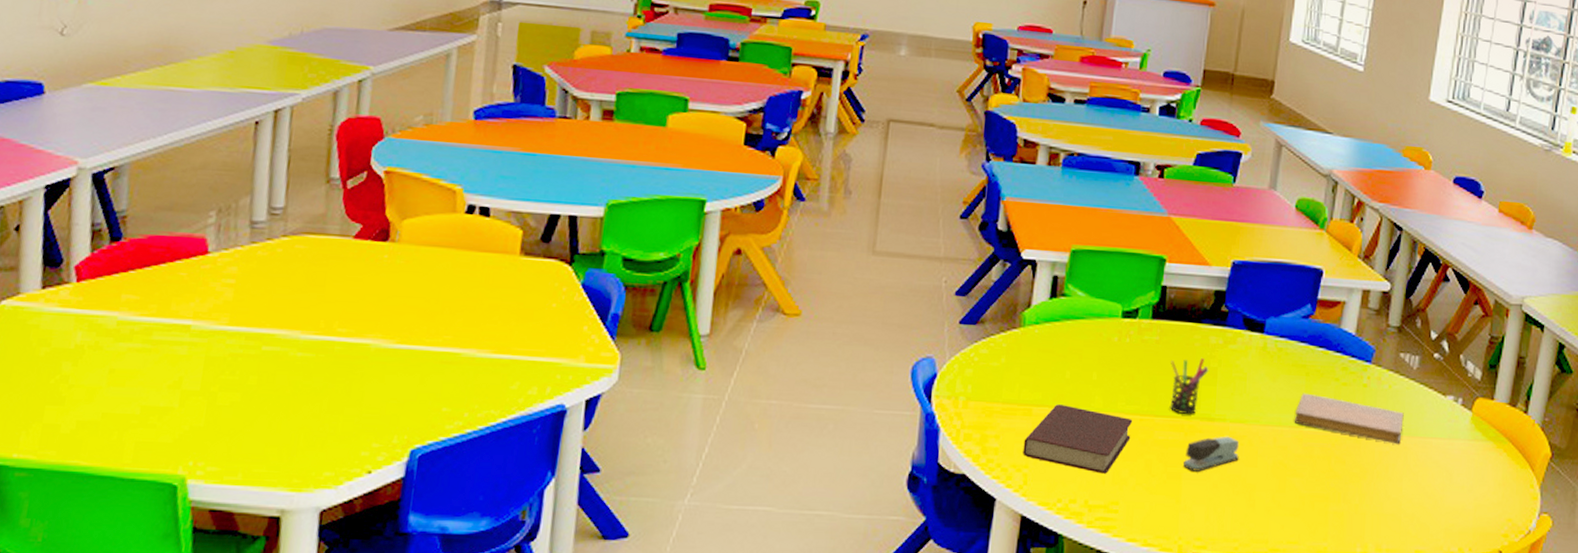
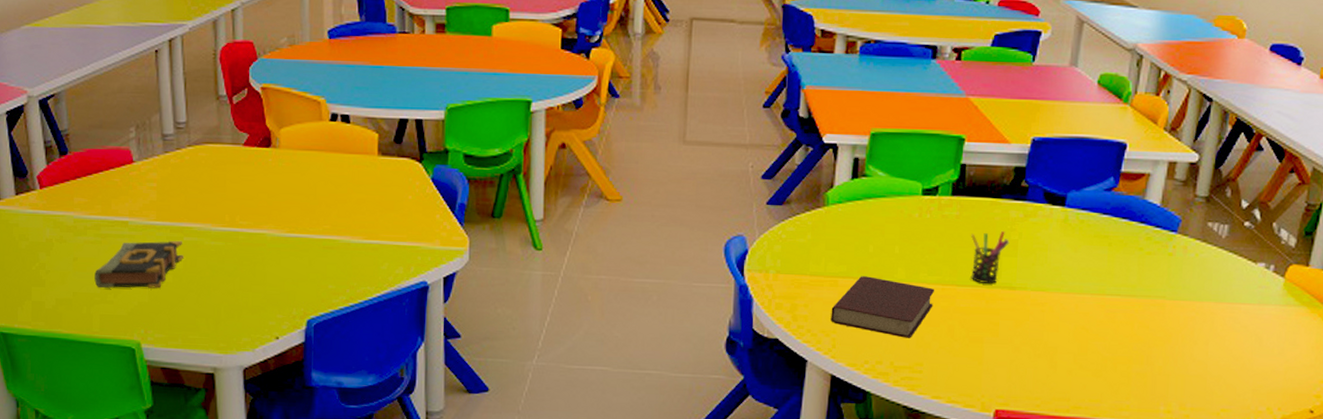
book: none [134,350,260,410] -> present [94,240,184,289]
stapler: present [1182,436,1239,472] -> none [984,303,1040,336]
notebook: present [1294,393,1404,445] -> none [1096,262,1211,310]

